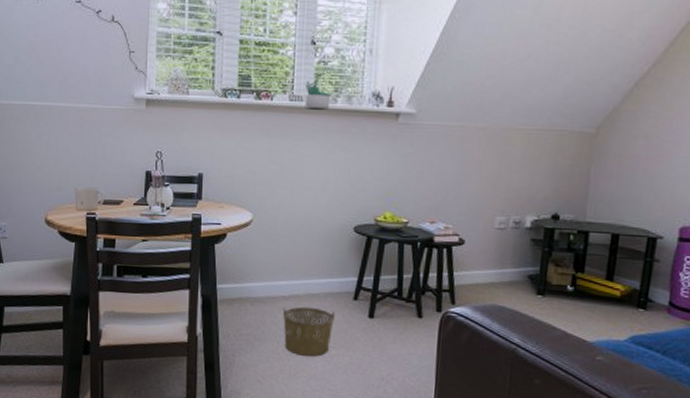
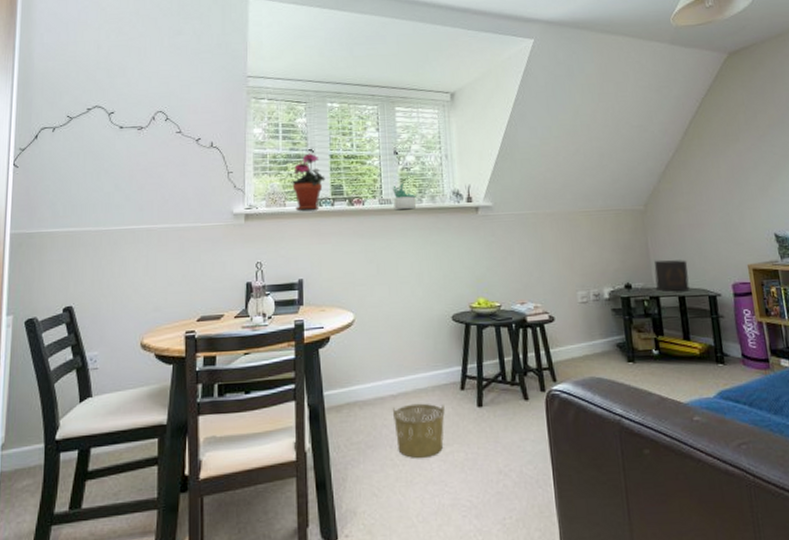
mug: present [75,187,105,211] -> none [173,304,205,330]
potted plant: none [195,36,233,102] -> present [291,153,325,212]
decorative box: none [587,192,633,230] -> present [654,260,690,292]

